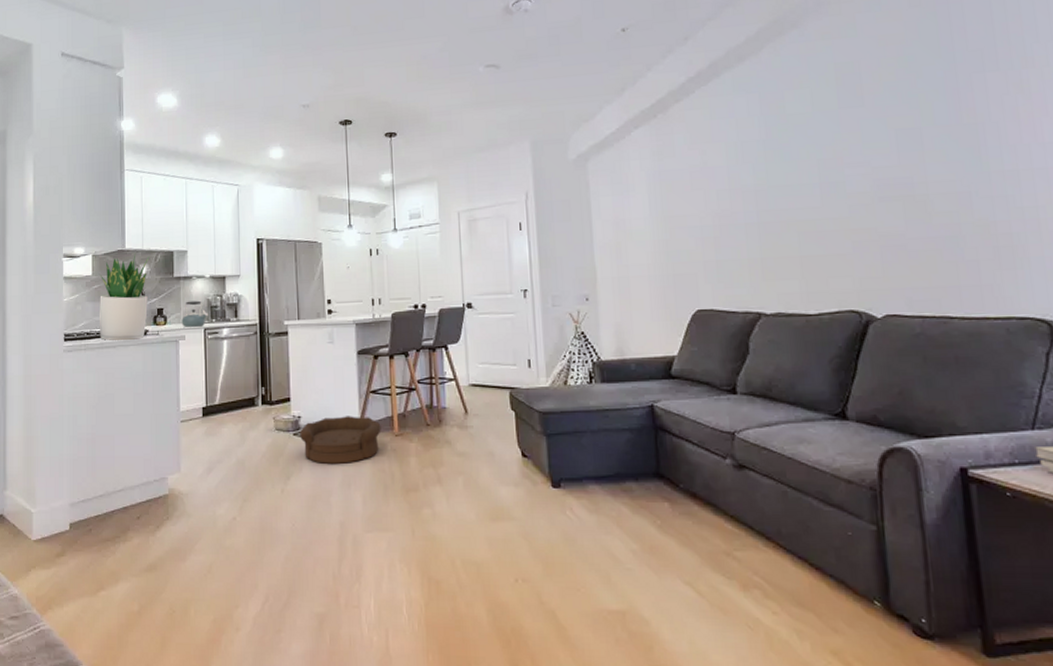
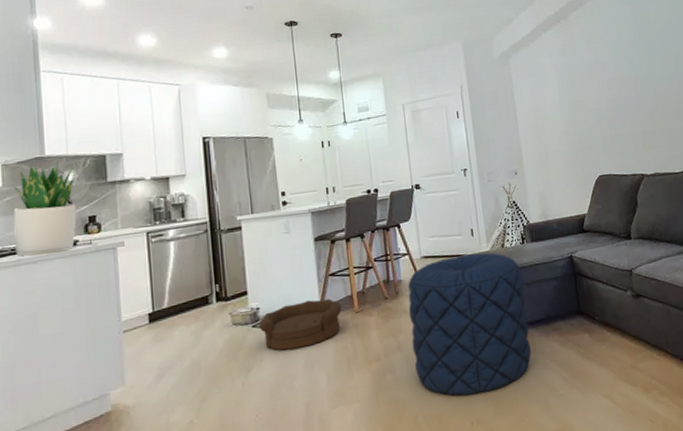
kettle: present [181,300,208,328] -> none [119,204,151,234]
pouf: none [451,388,593,548] -> present [408,253,531,396]

